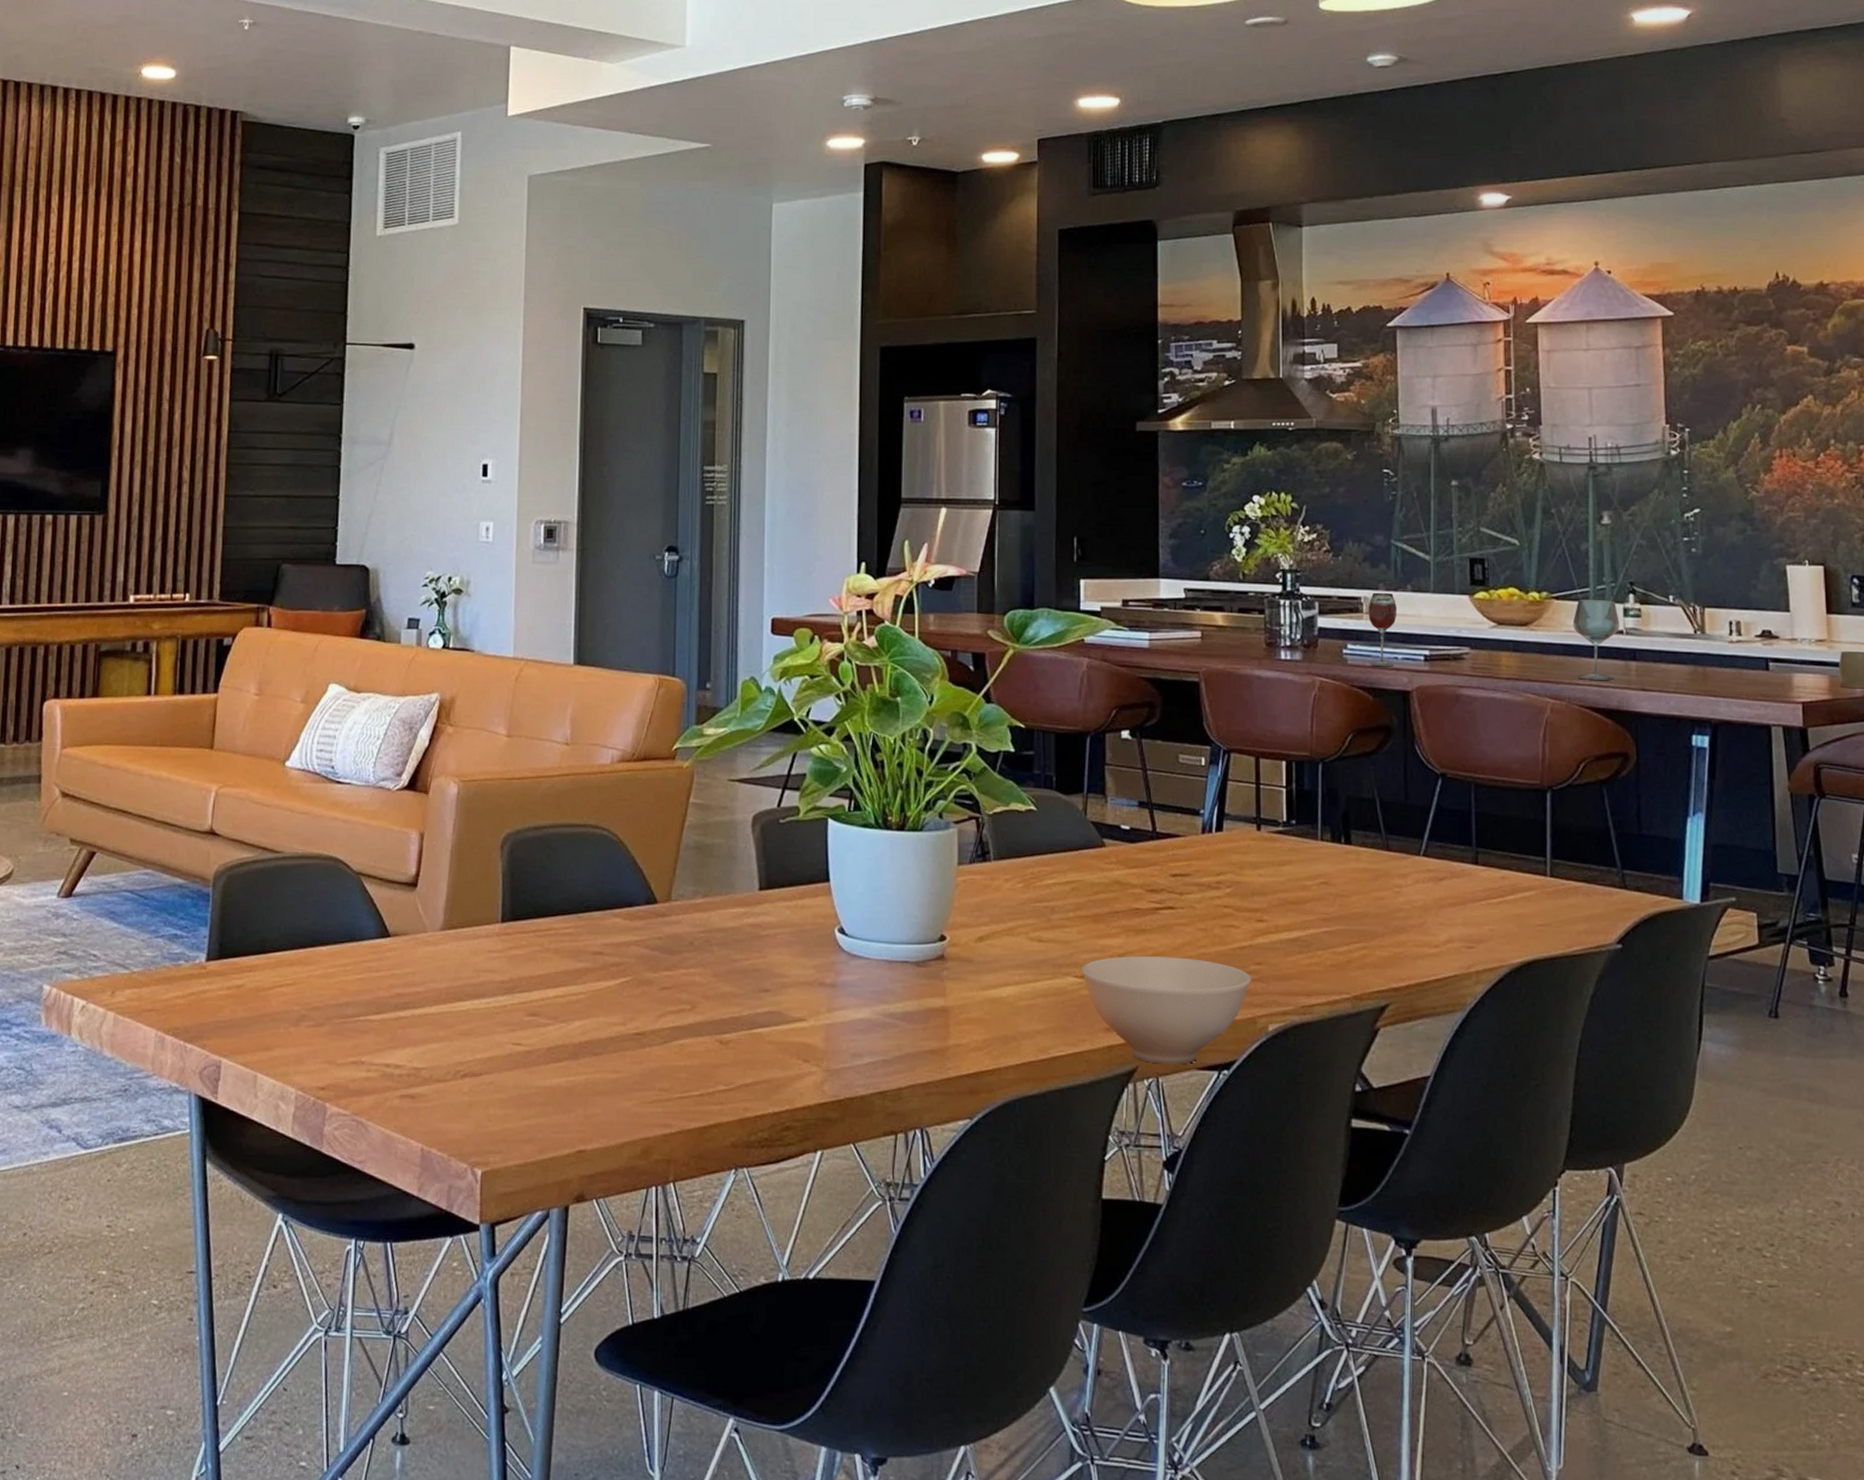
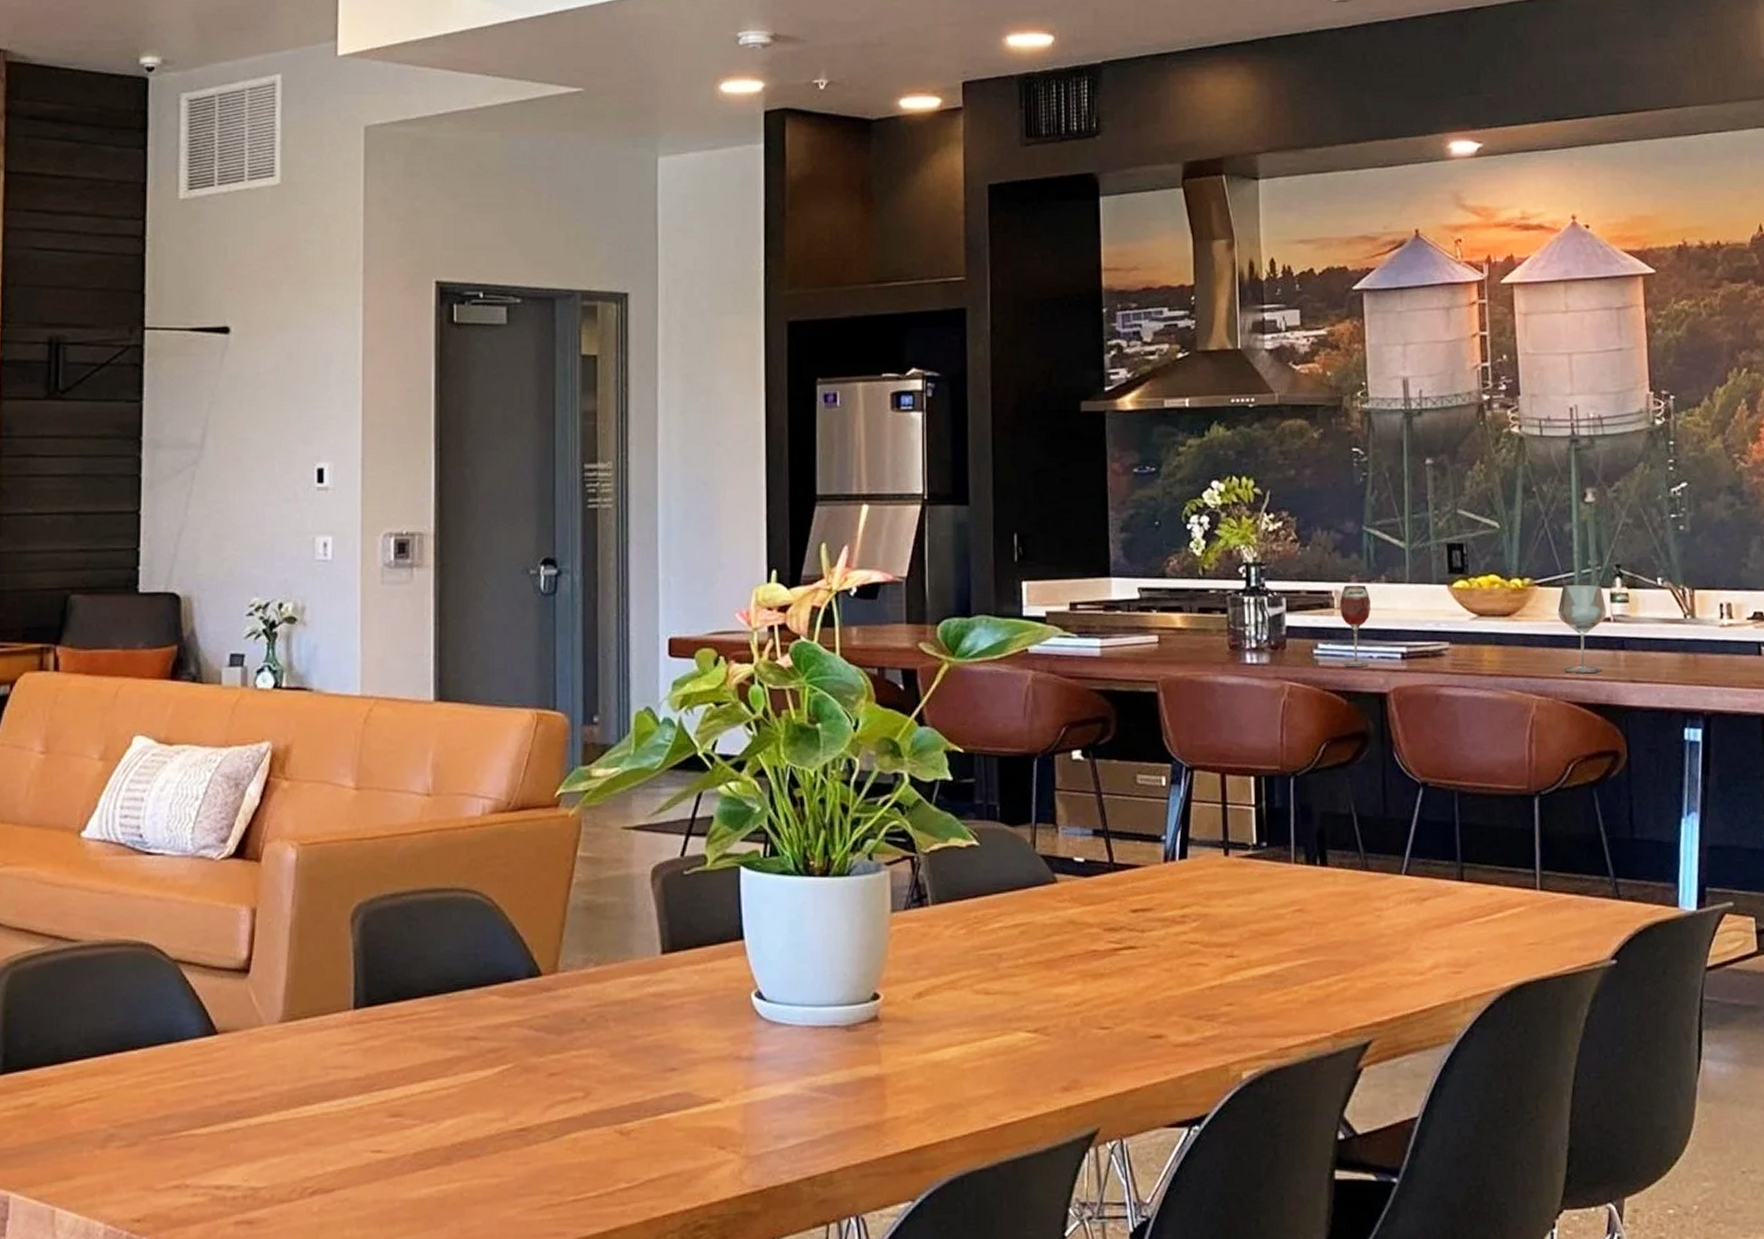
bowl: present [1081,955,1252,1065] -> none [1033,1002,1223,1124]

